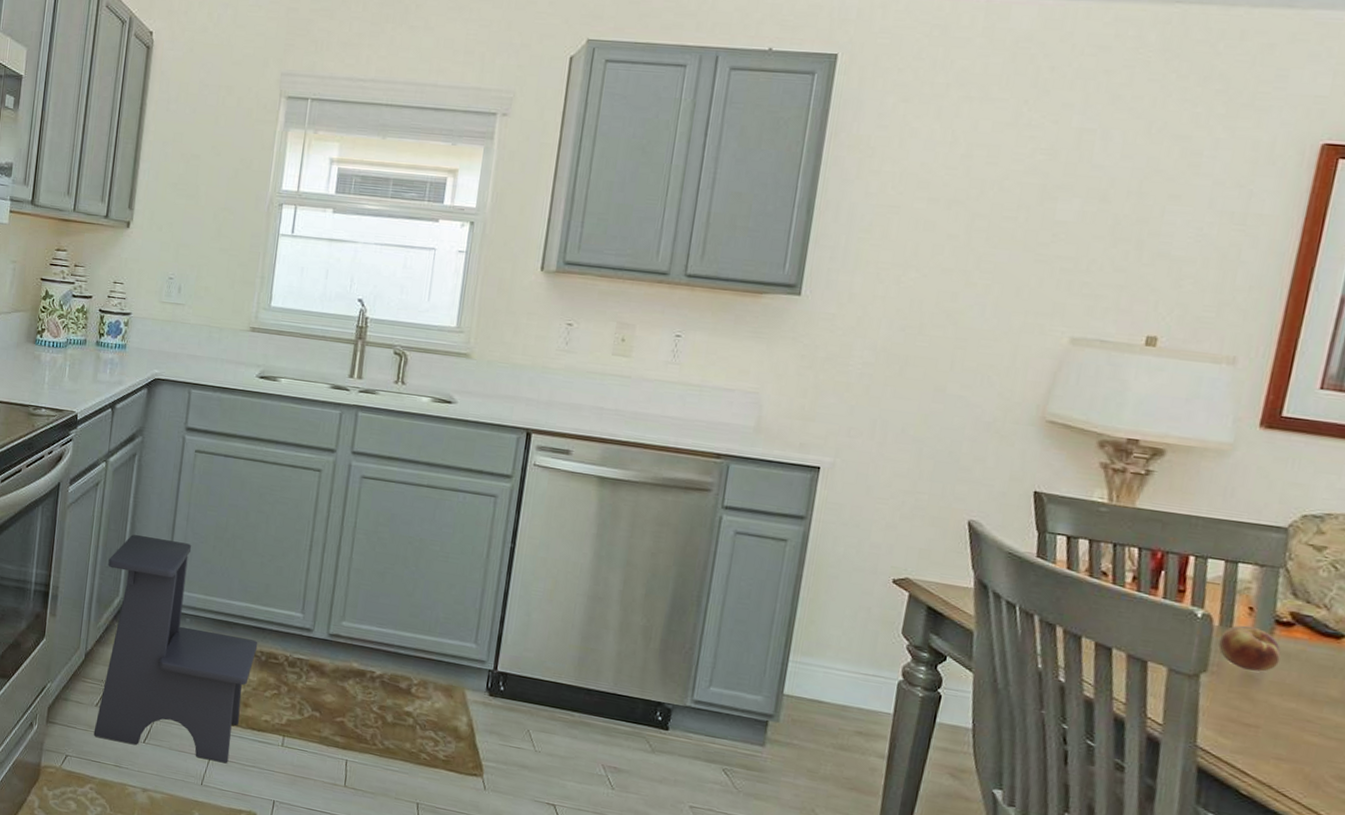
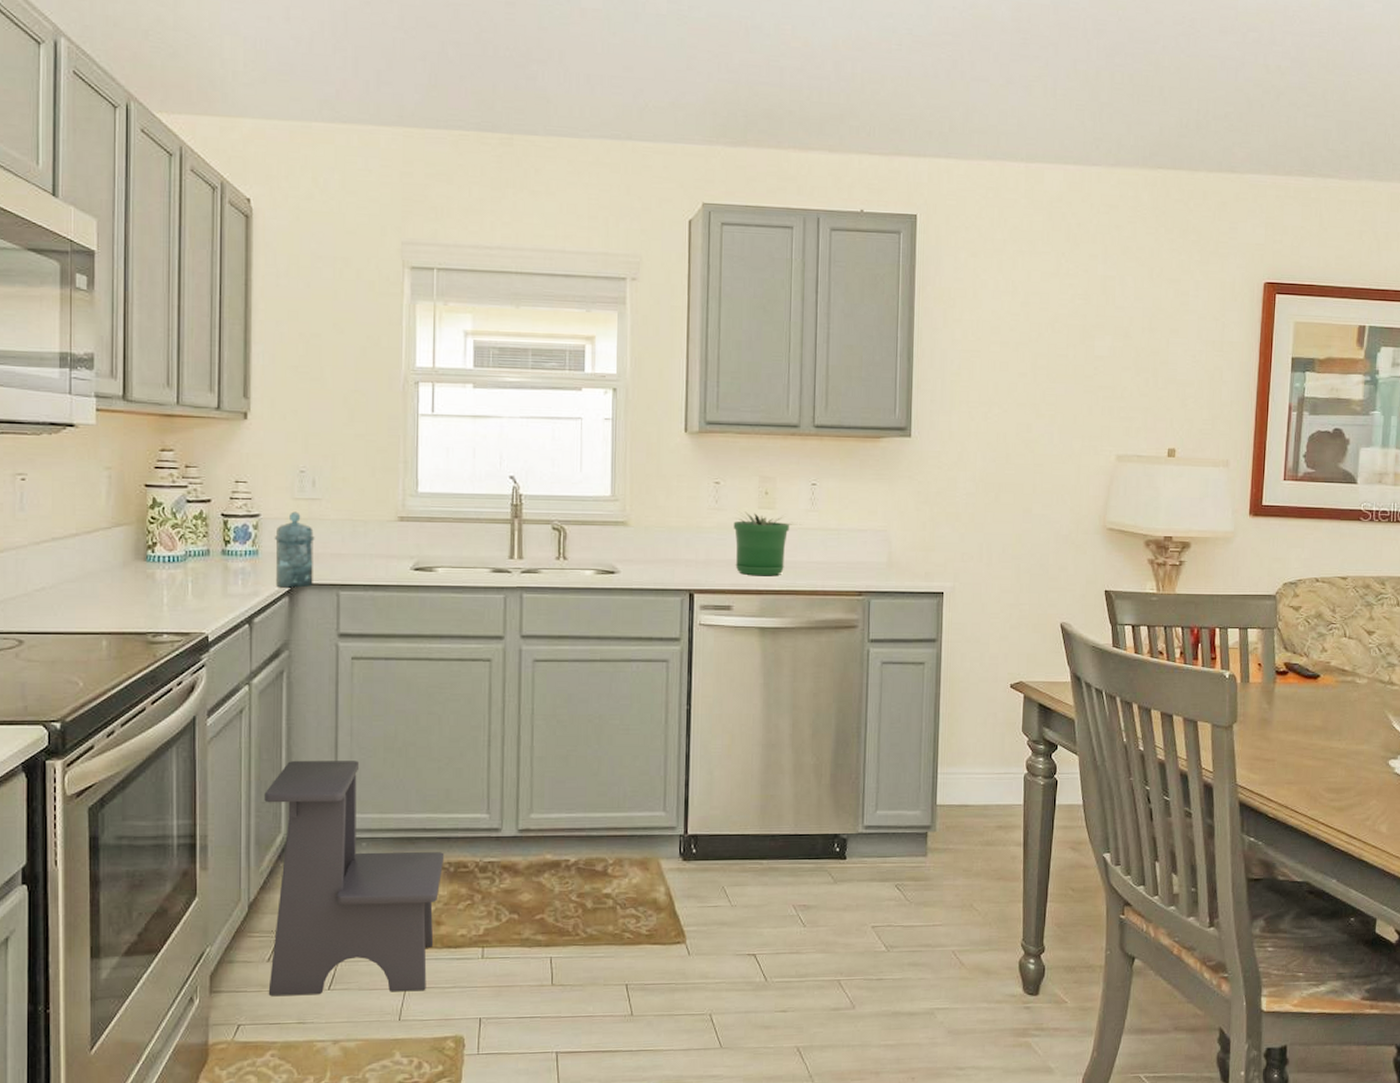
canister: none [138,313,175,383] -> present [274,511,315,588]
planter: none [579,356,658,426] -> present [733,511,800,576]
fruit: present [1218,625,1281,672] -> none [1242,679,1282,715]

